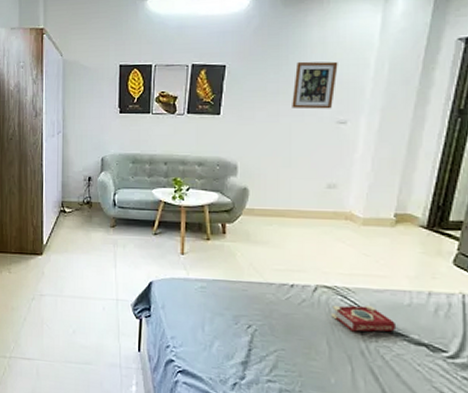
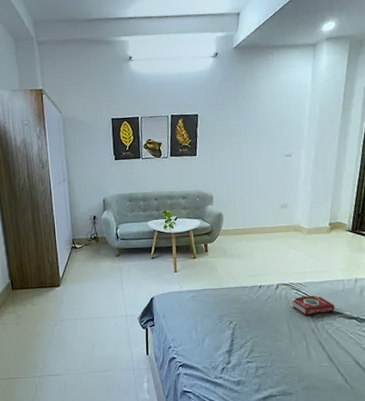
wall art: present [292,61,338,109] -> none [250,107,283,147]

